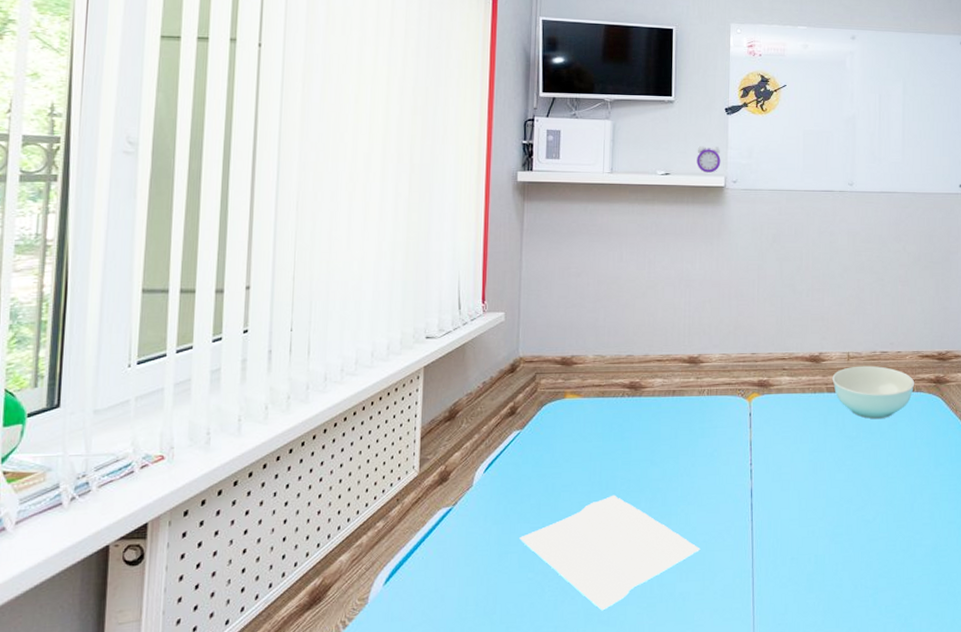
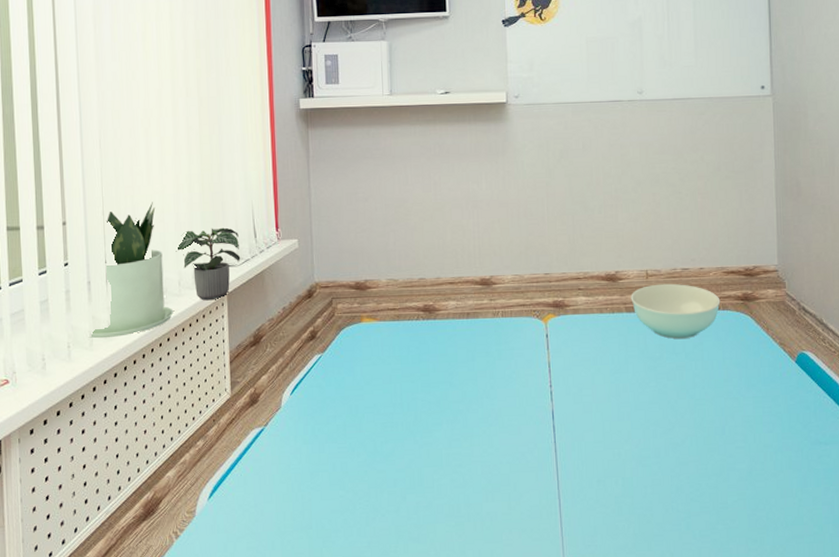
planter: none [263,268,363,412] -> present [88,202,174,339]
potted plant: none [371,298,442,373] -> present [176,227,241,301]
paper sheet: present [519,495,701,610] -> none [328,416,505,527]
alarm clock: present [697,145,721,173] -> none [476,60,501,89]

